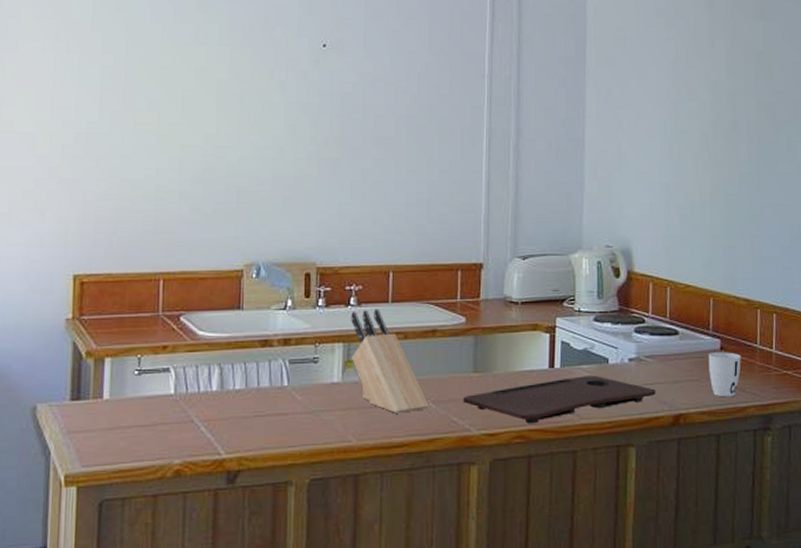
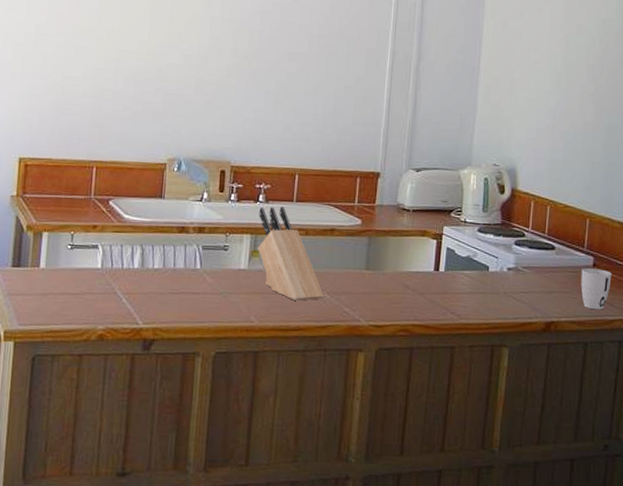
cutting board: present [462,375,656,424] -> none [354,280,531,320]

